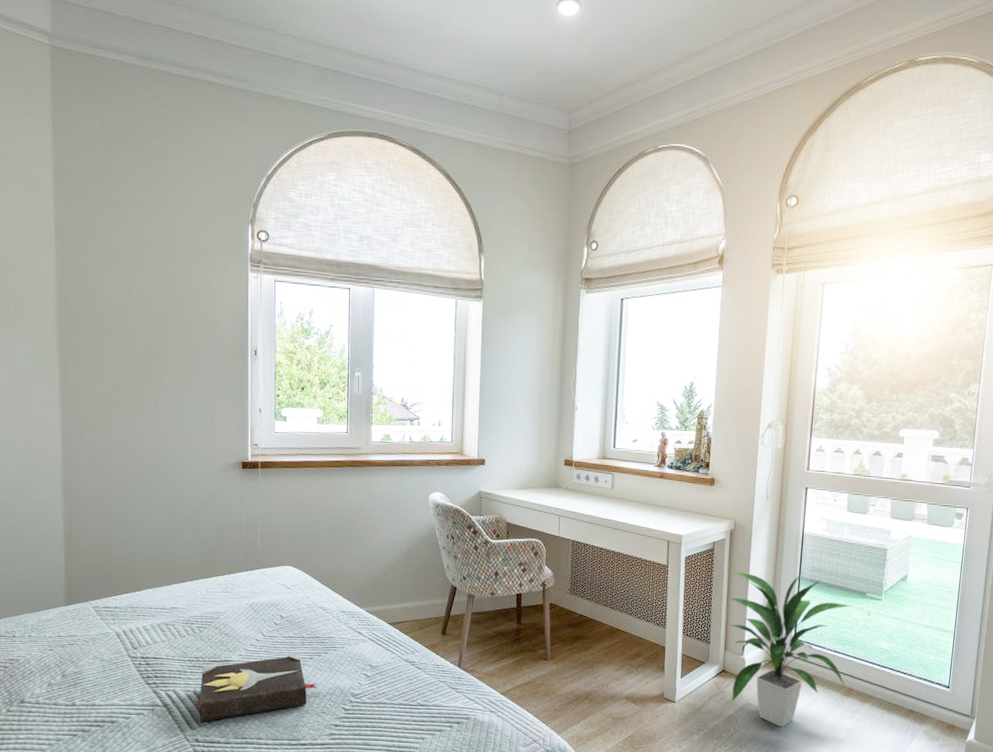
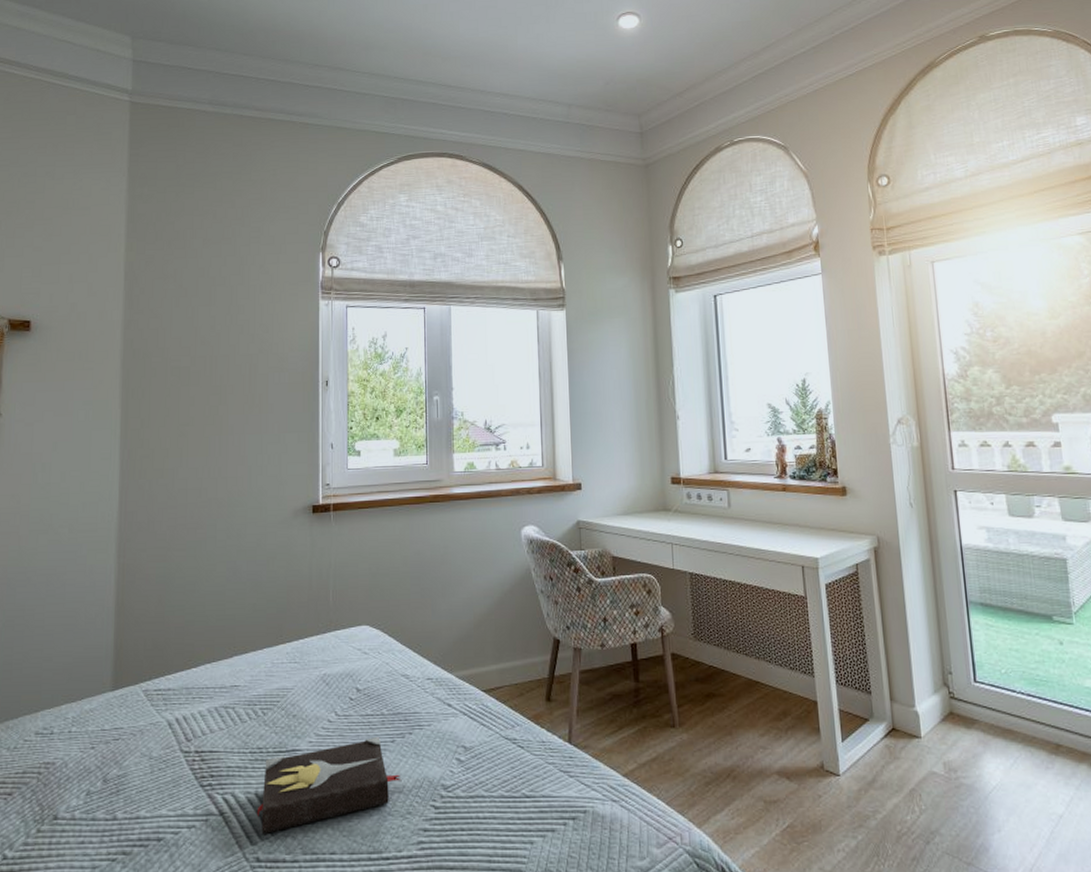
indoor plant: present [725,571,850,727] -> none [880,594,1050,803]

